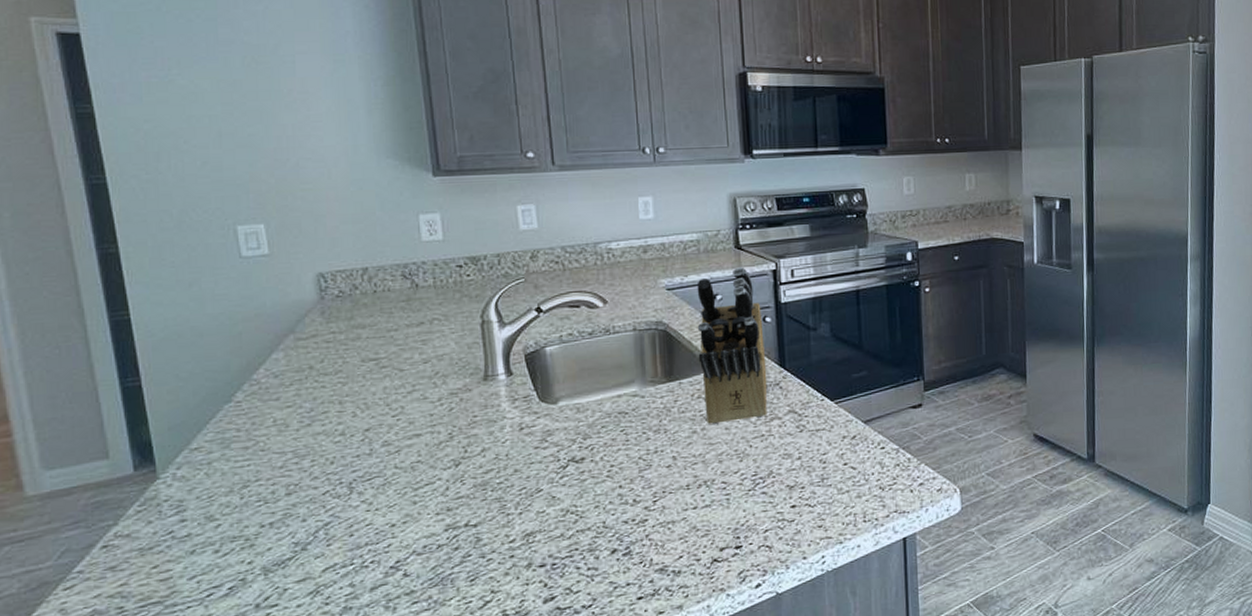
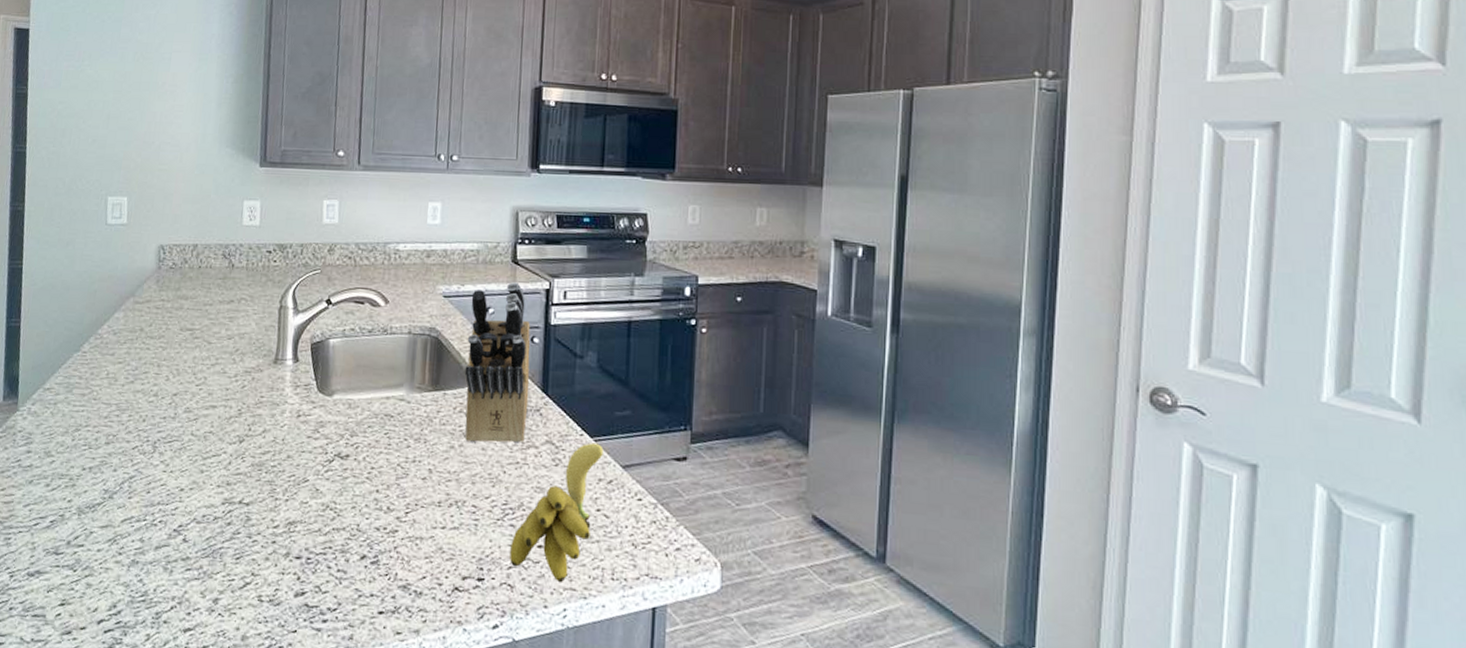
banana: none [764,405,845,535] -> present [510,442,604,583]

